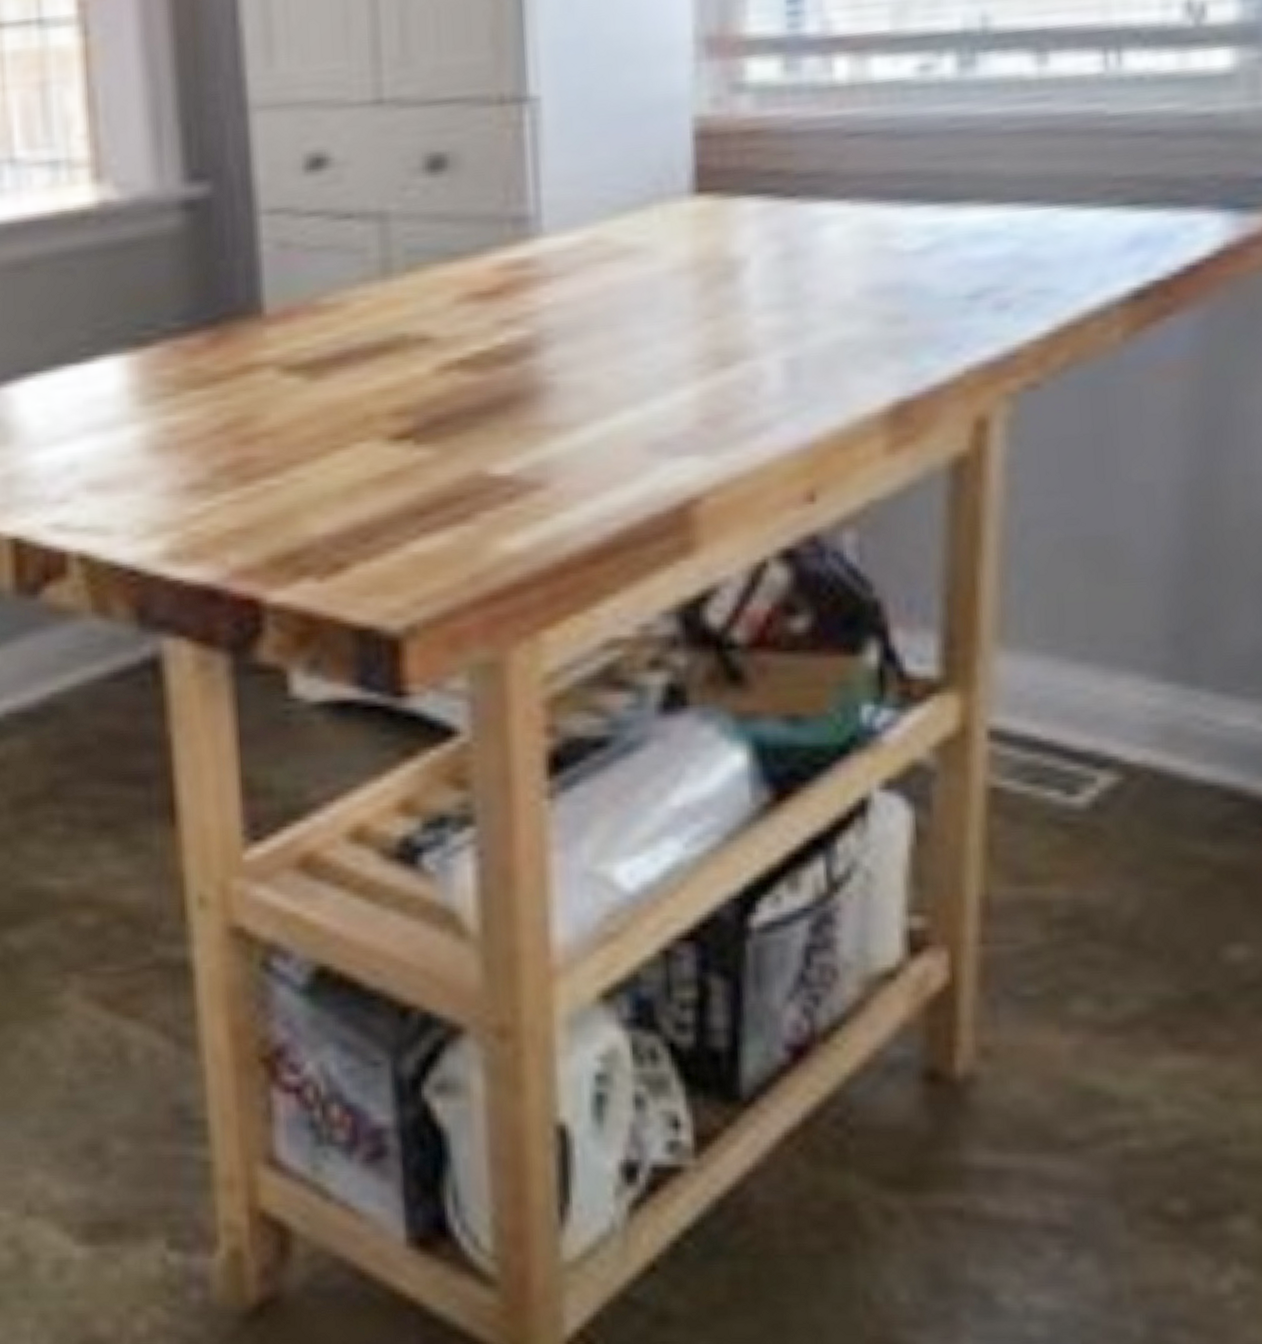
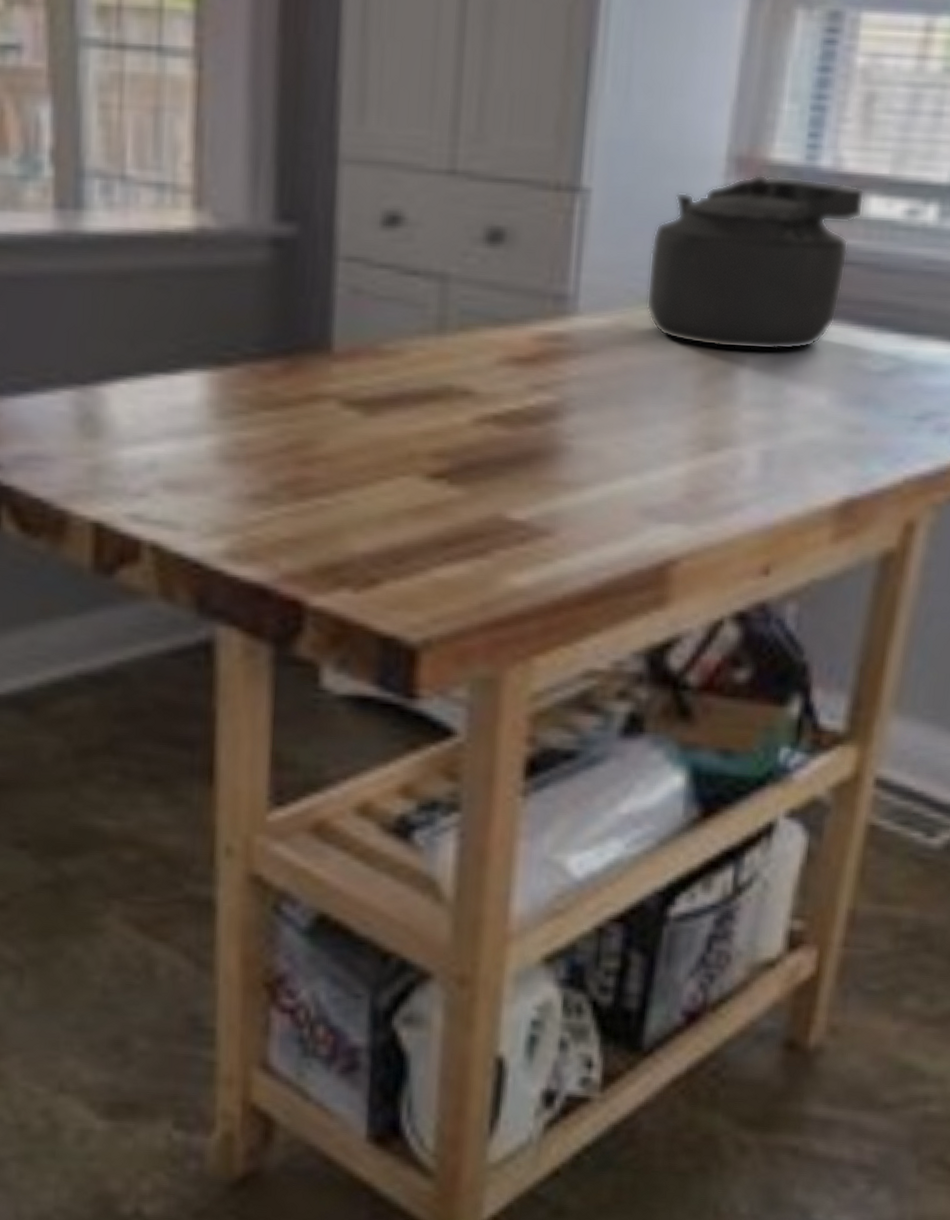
kettle: none [619,48,865,250] -> present [646,174,865,351]

